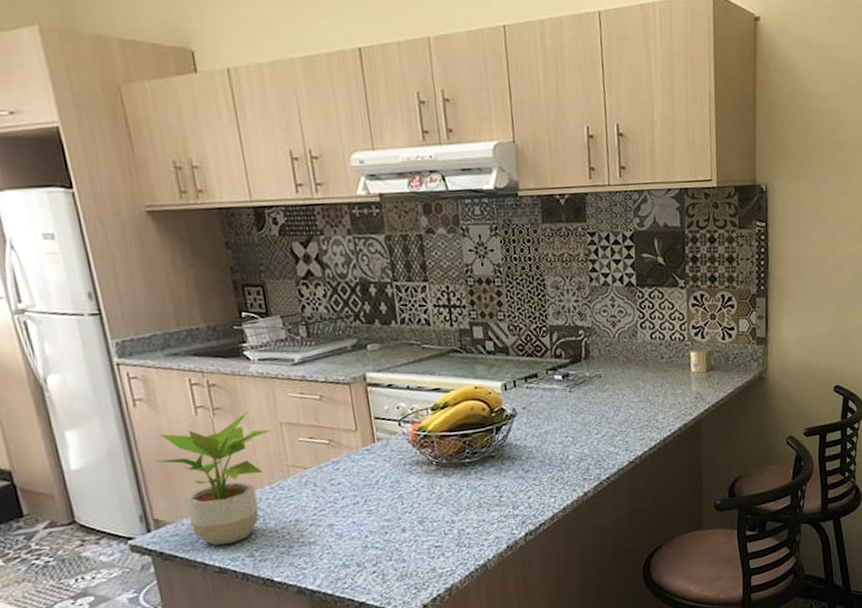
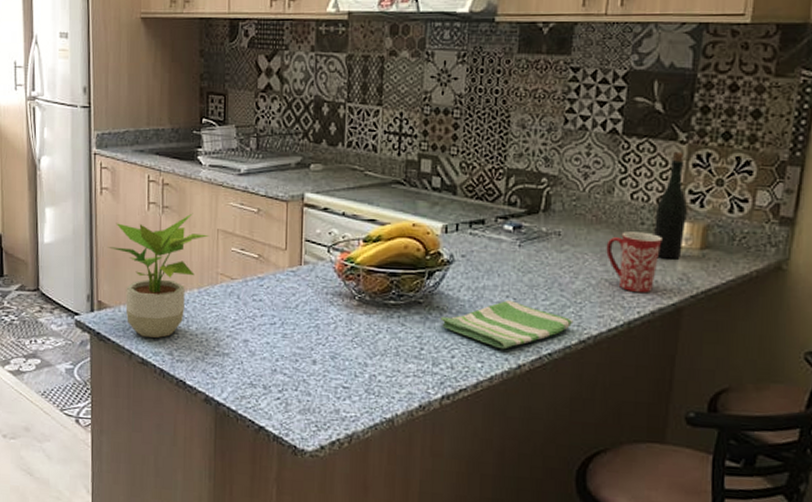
dish towel: none [513,439,622,483] -> present [440,301,574,350]
mug: none [638,364,679,415] -> present [606,232,662,293]
bottle: none [670,295,694,384] -> present [654,151,687,259]

